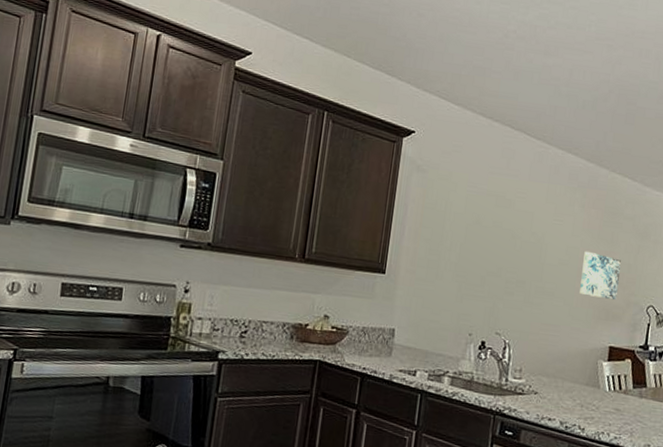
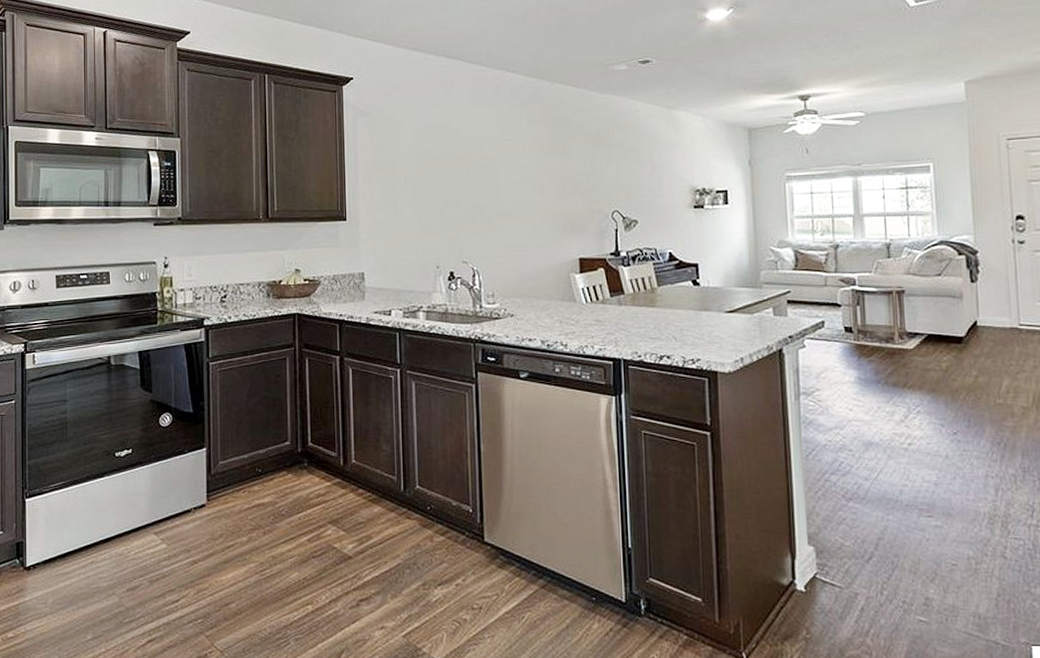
wall art: present [579,251,621,301] -> none [539,166,579,211]

